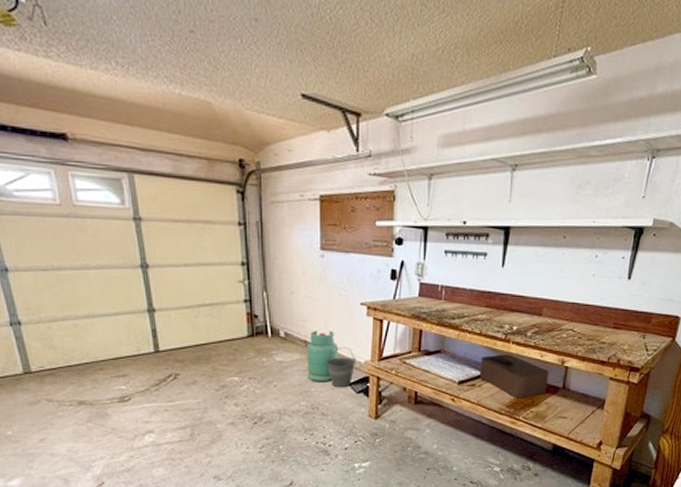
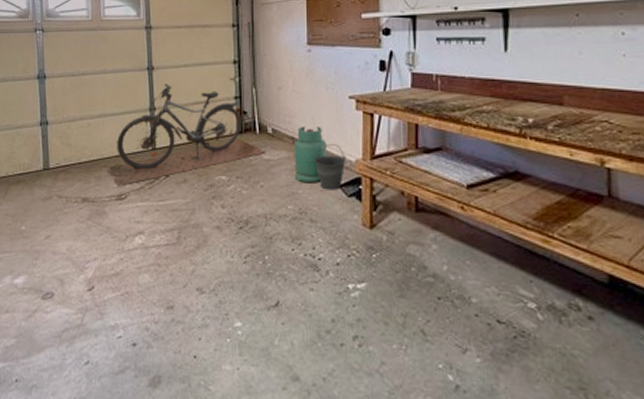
bicycle: none [103,284,278,388] -> present [107,84,266,186]
storage bin: present [479,354,549,399] -> none [492,152,586,209]

